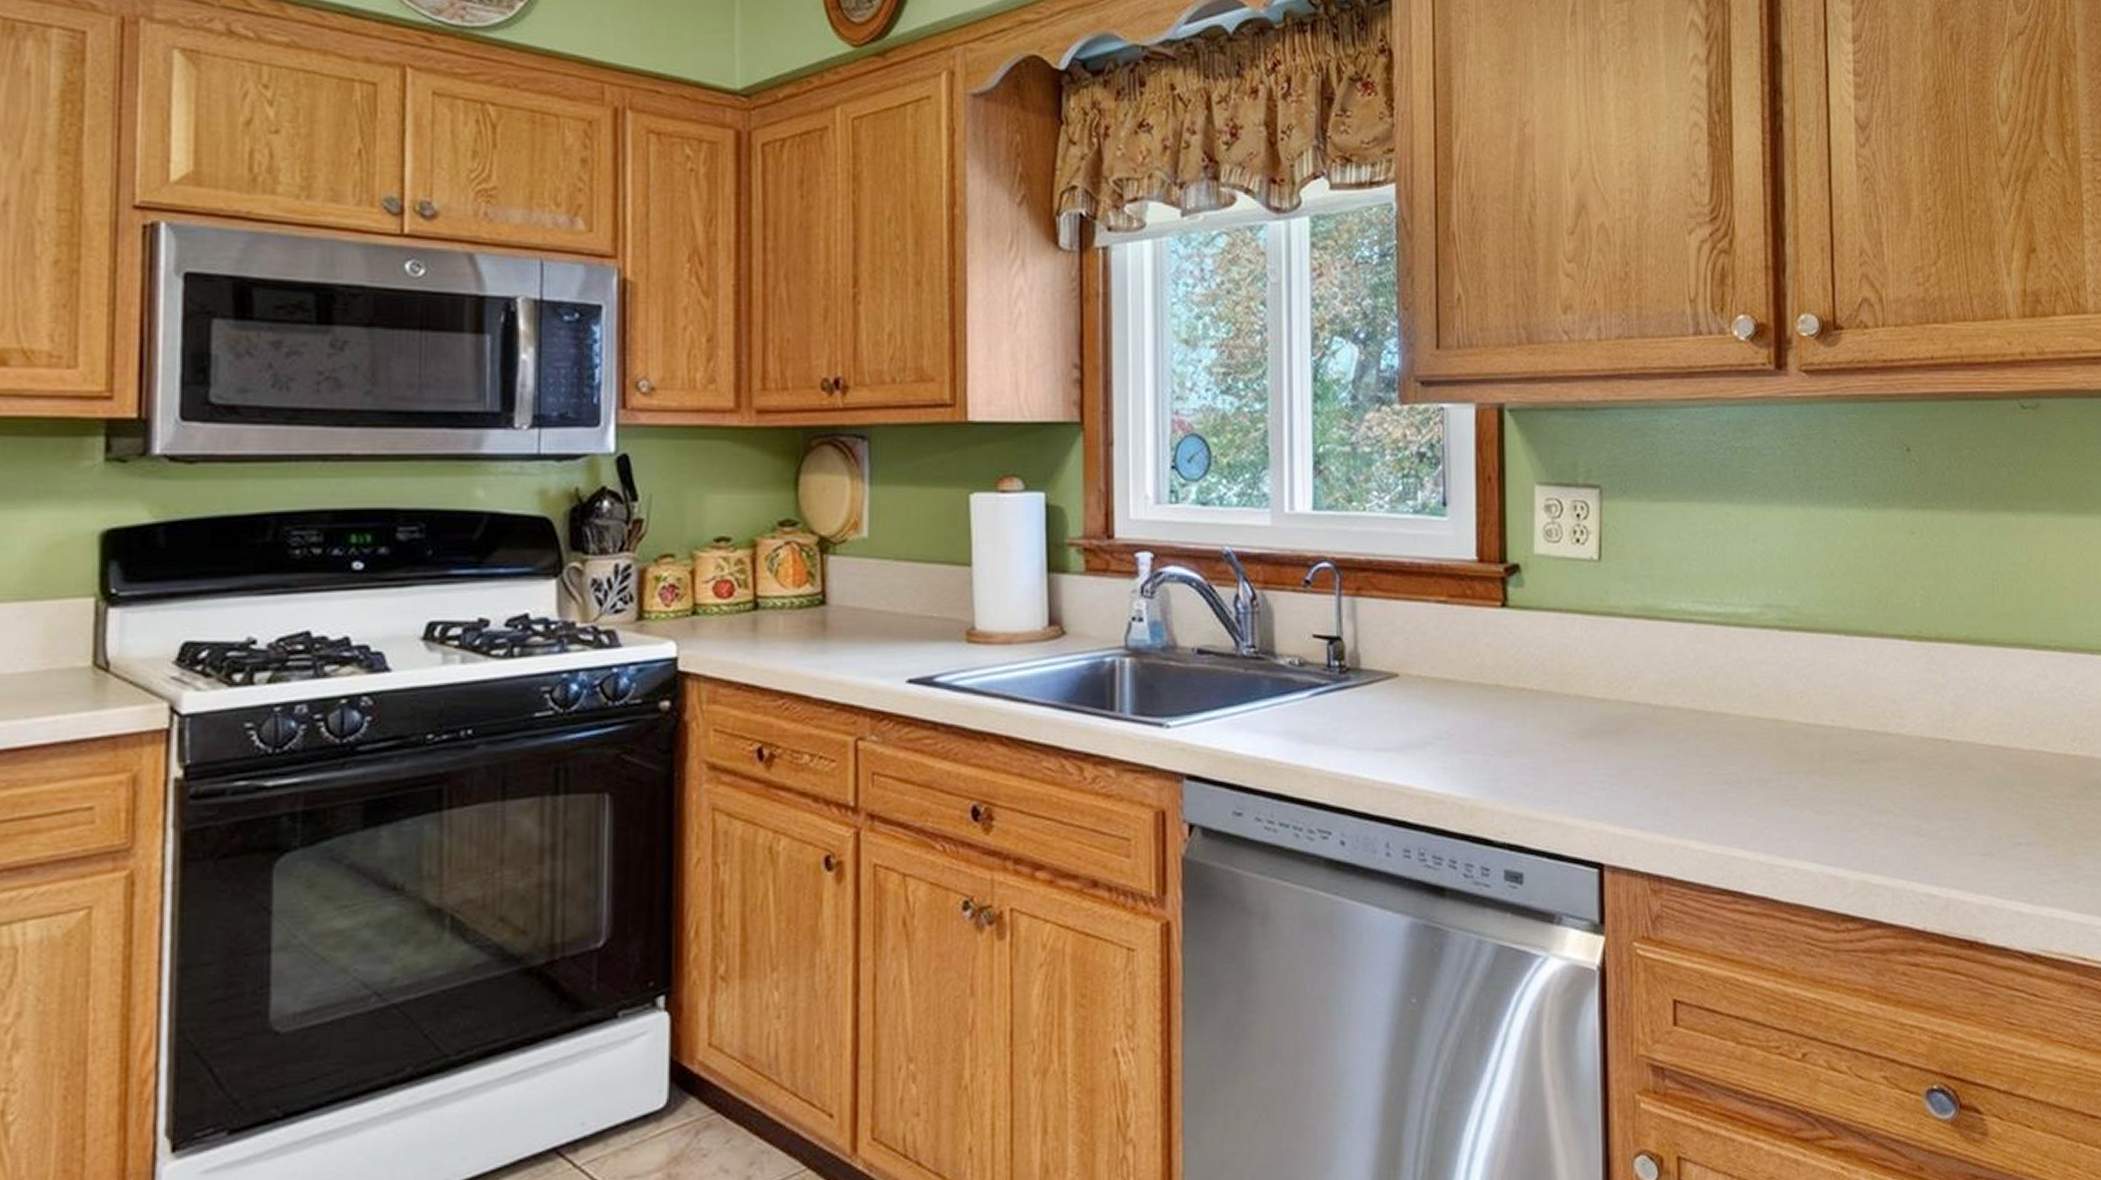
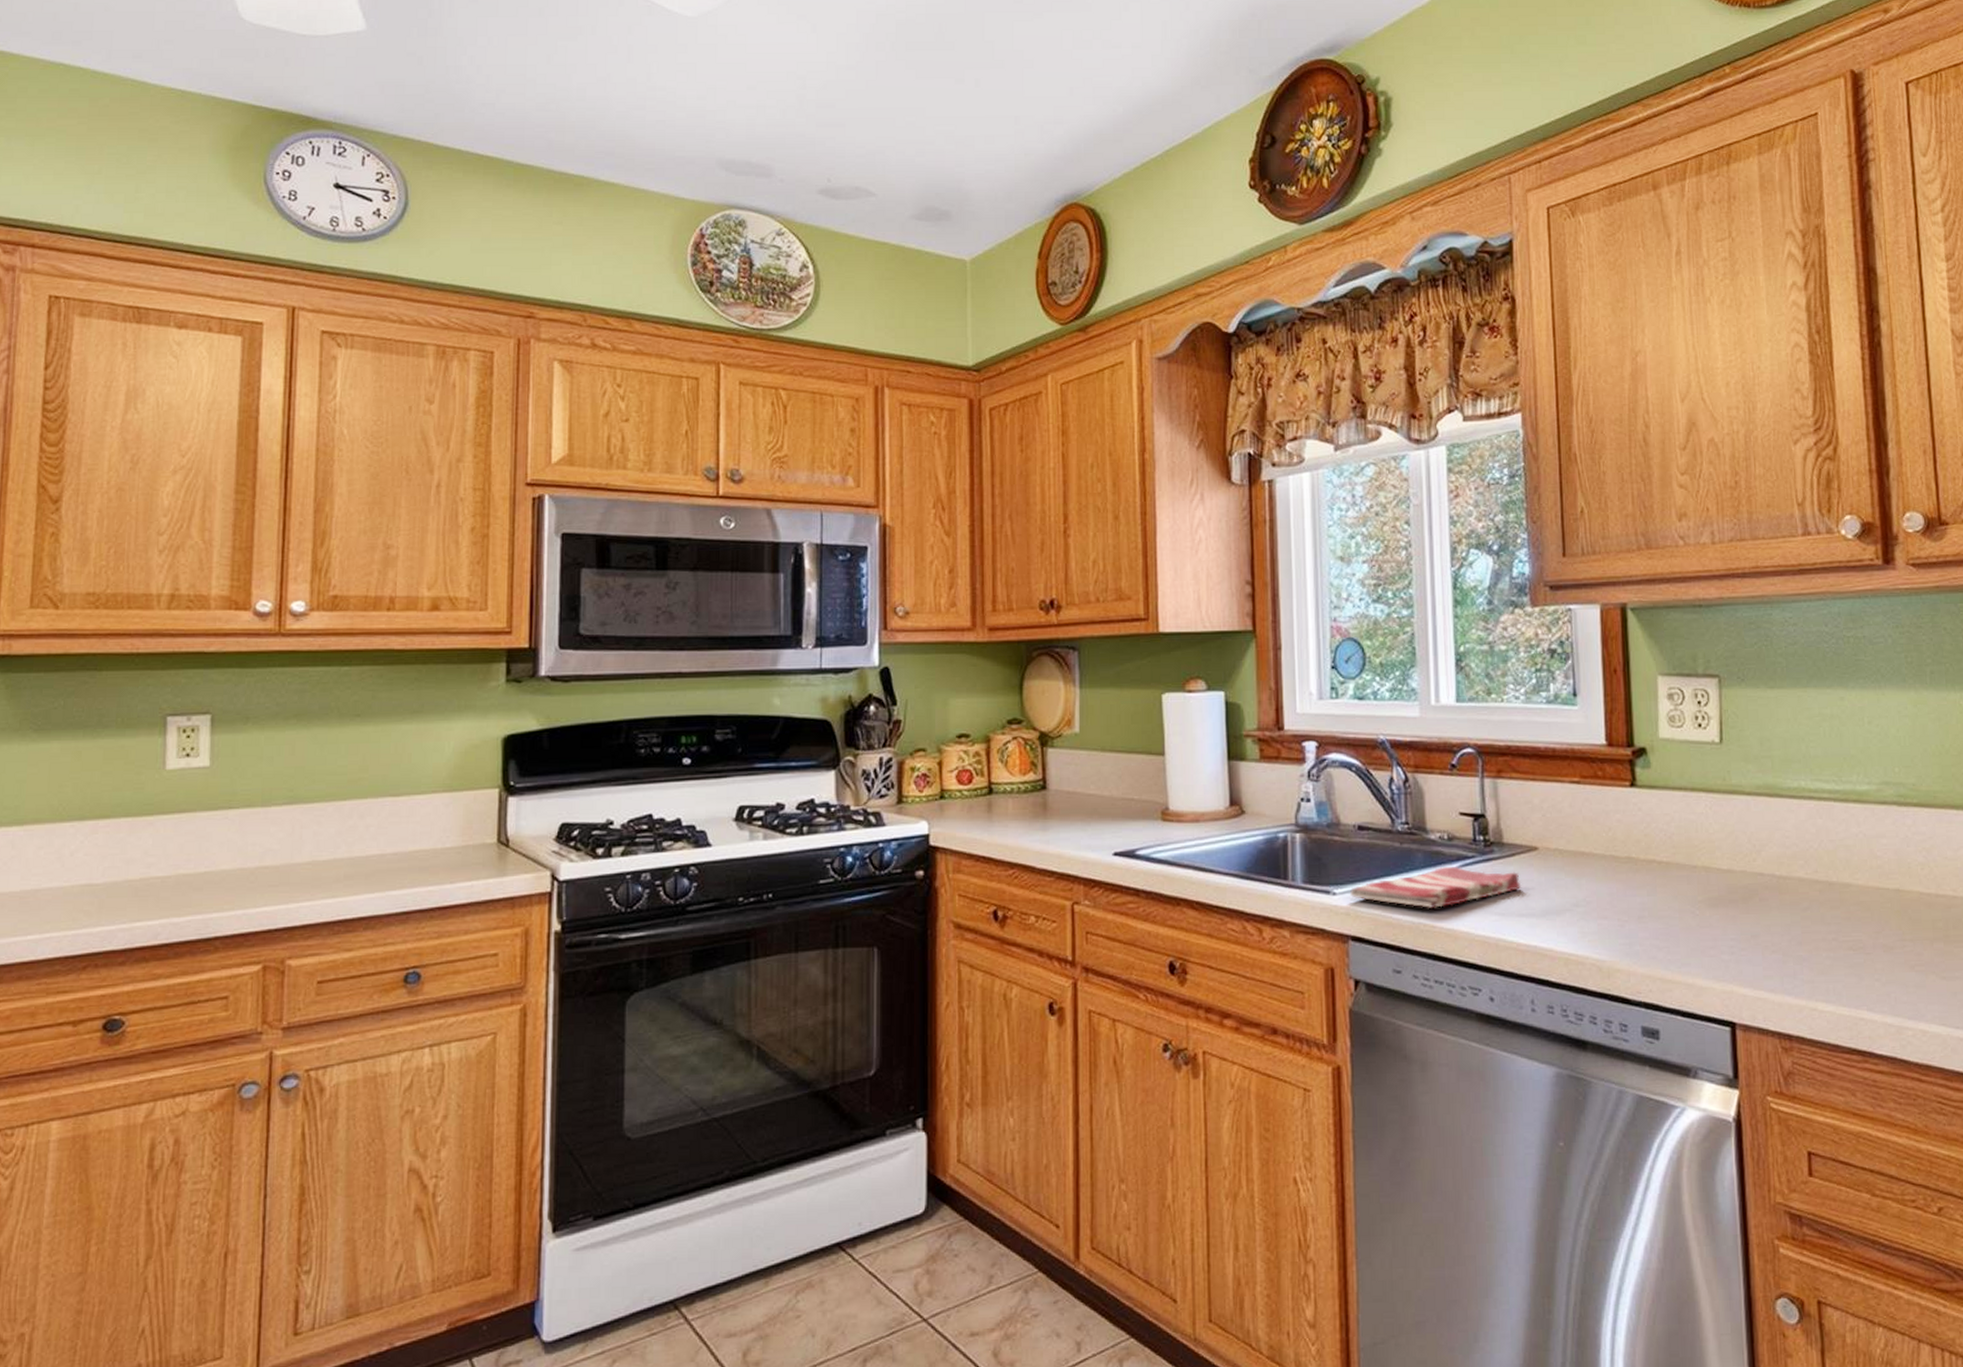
dish towel: none [1186,694,1380,742] -> present [1350,866,1522,908]

